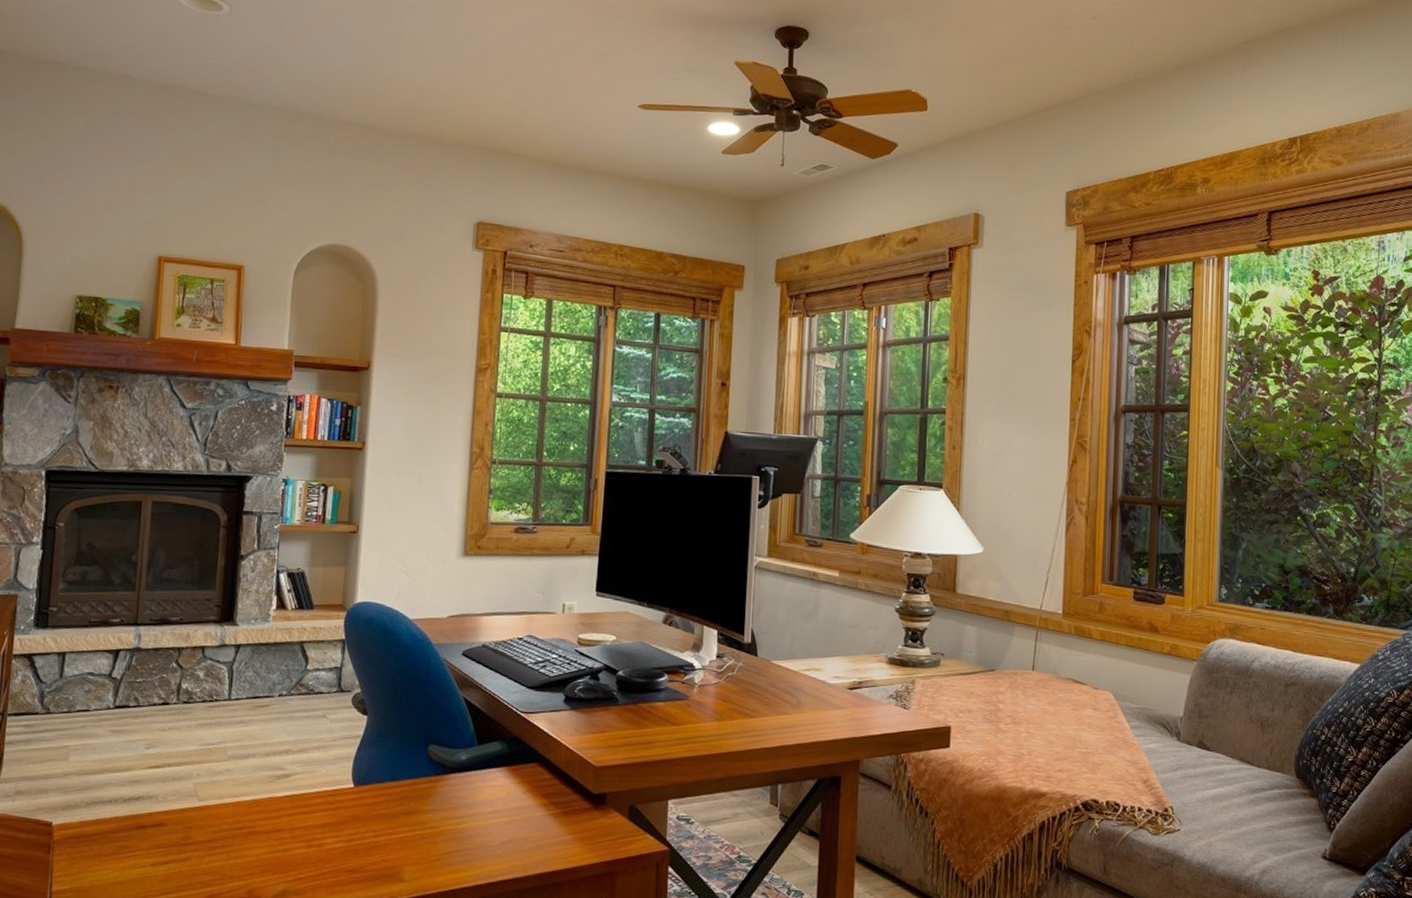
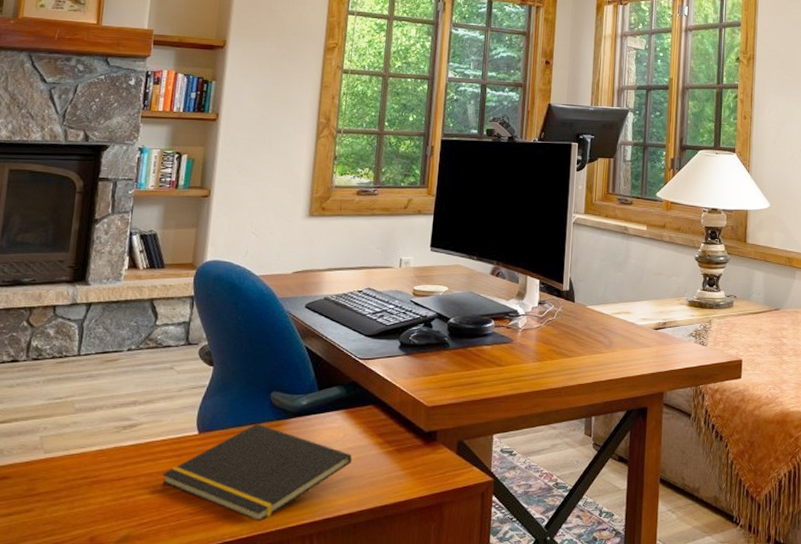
notepad: none [318,778,516,883] -> present [162,423,353,522]

